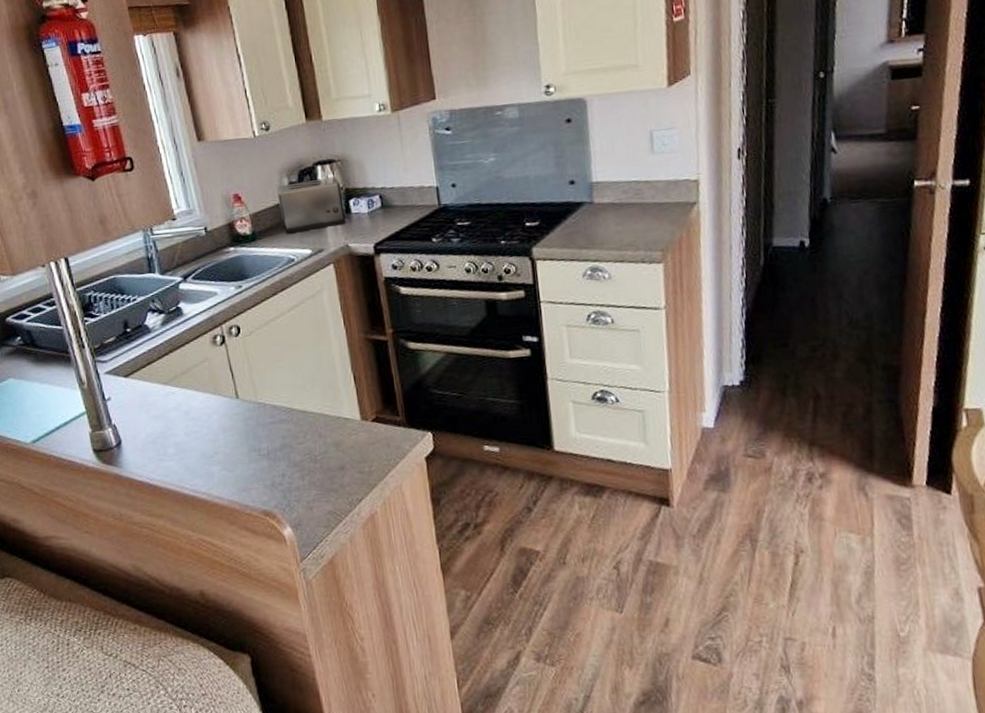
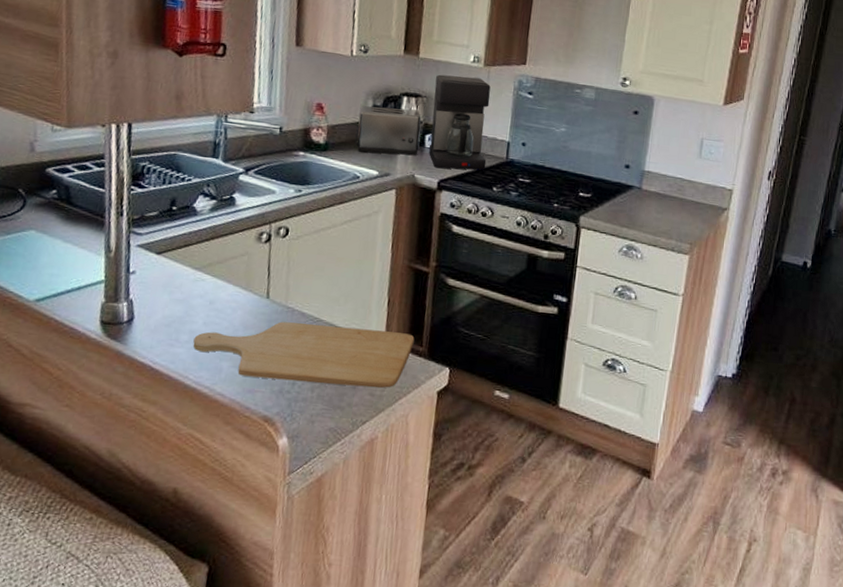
chopping board: none [180,406,390,477] -> present [193,321,415,388]
coffee maker: none [345,126,420,232] -> present [429,74,491,170]

